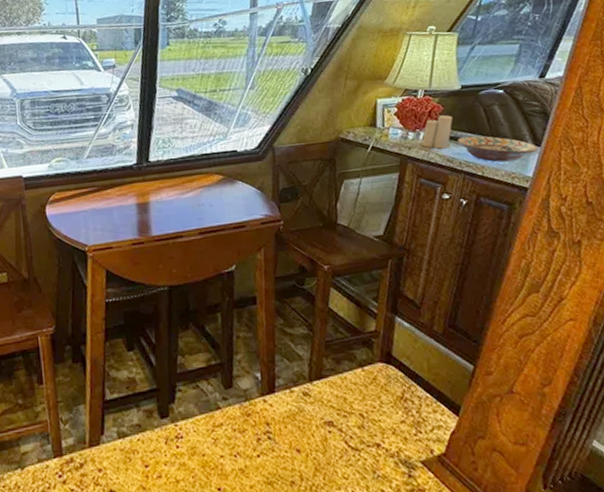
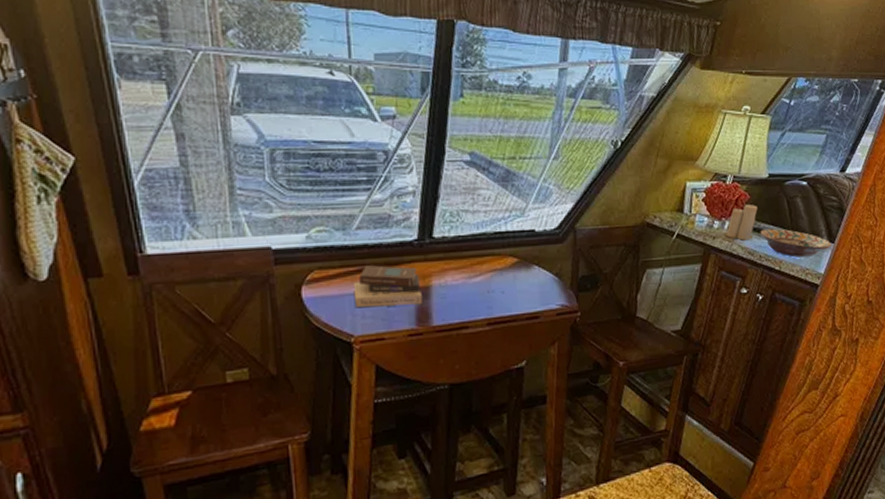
books: none [85,186,143,223] -> present [353,265,422,308]

